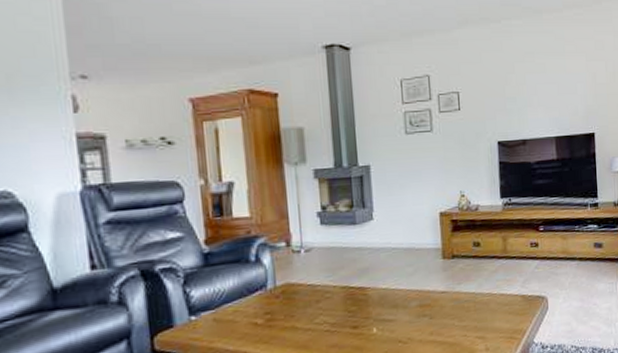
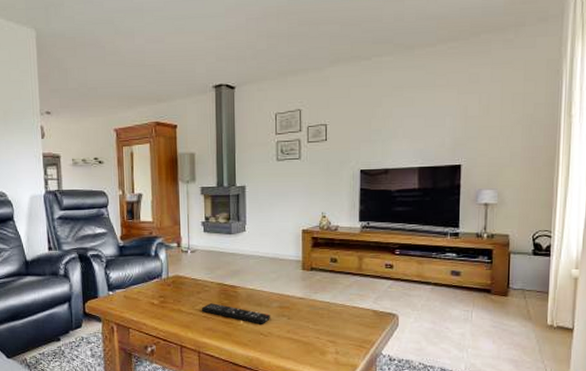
remote control: none [323,312,410,330] -> present [202,303,271,324]

